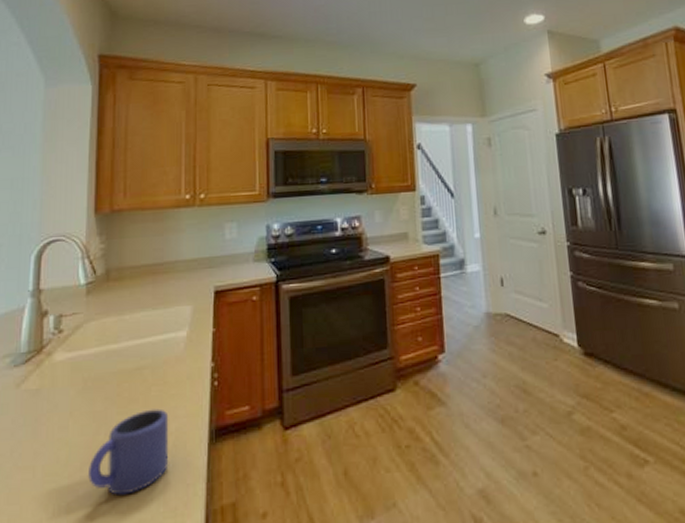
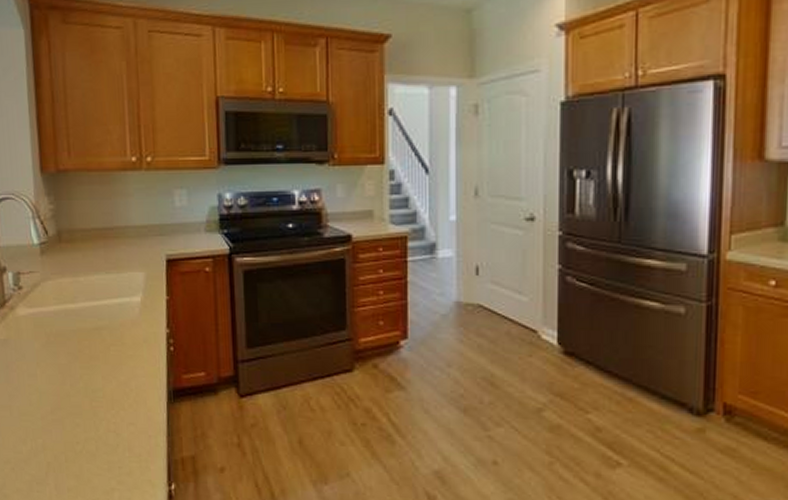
mug: present [87,408,169,495] -> none [58,366,131,439]

